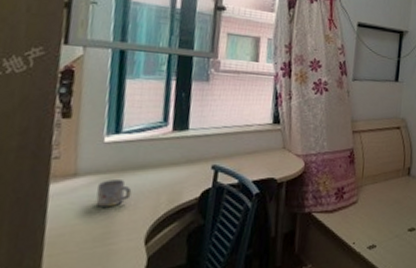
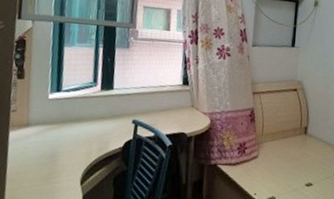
mug: present [95,179,132,207] -> none [43,129,70,152]

